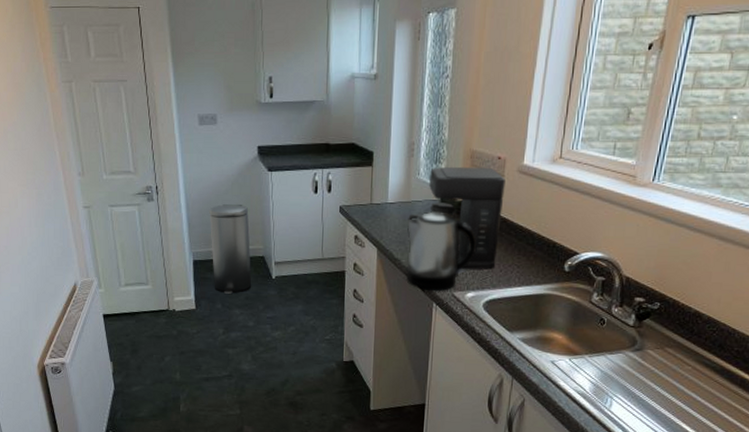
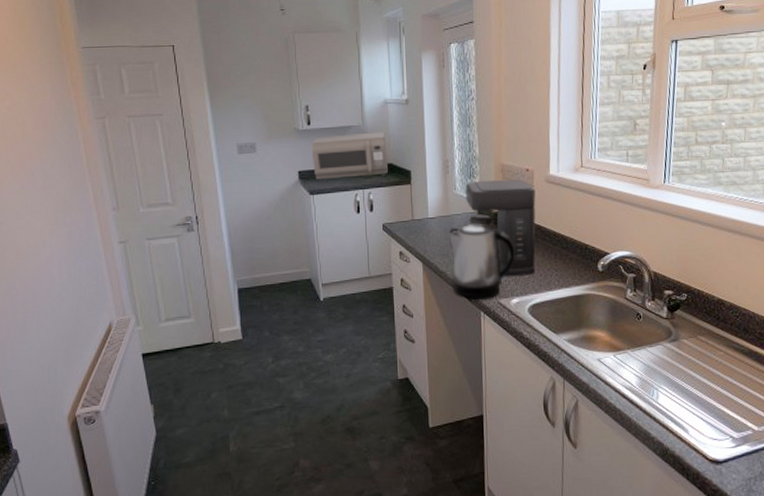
pedal bin: present [209,204,252,294] -> none [252,229,300,320]
microwave: none [272,108,350,158] -> present [311,132,388,181]

